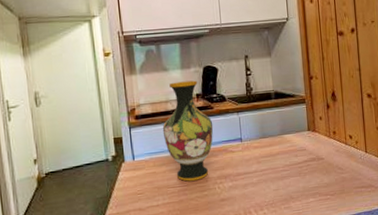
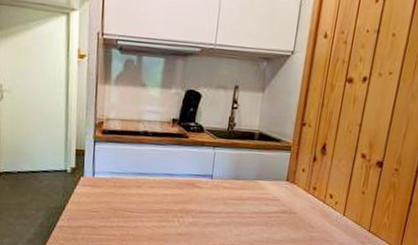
vase: present [162,80,213,181] -> none [129,101,185,210]

